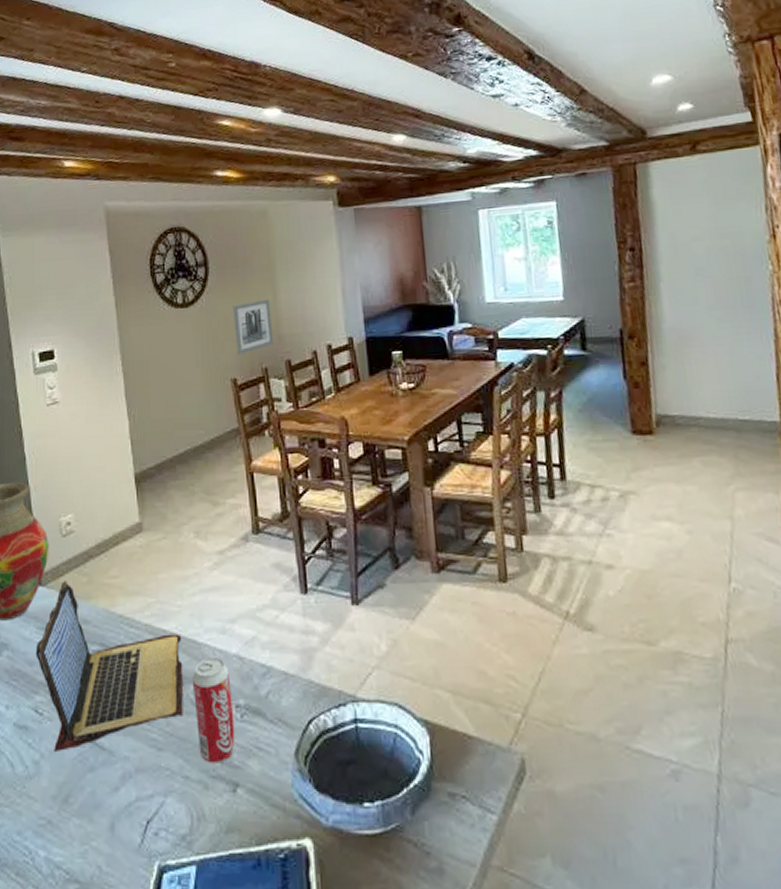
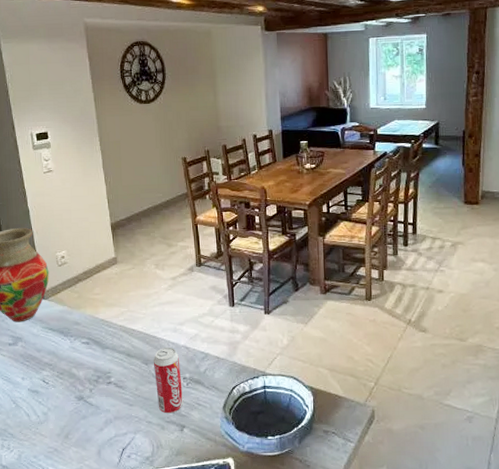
laptop: present [35,581,184,751] -> none [42,296,147,406]
wall art: present [233,298,274,355] -> none [184,99,214,140]

